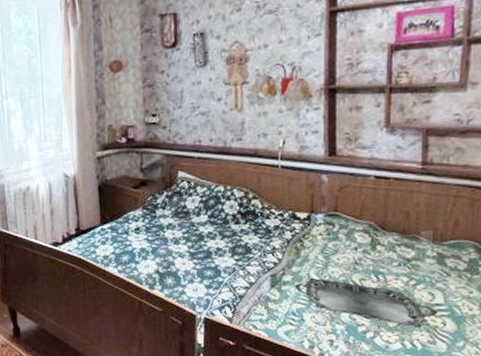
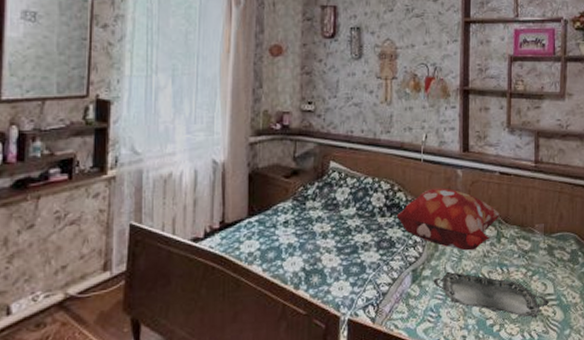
decorative pillow: none [251,194,375,258] -> present [396,188,500,251]

